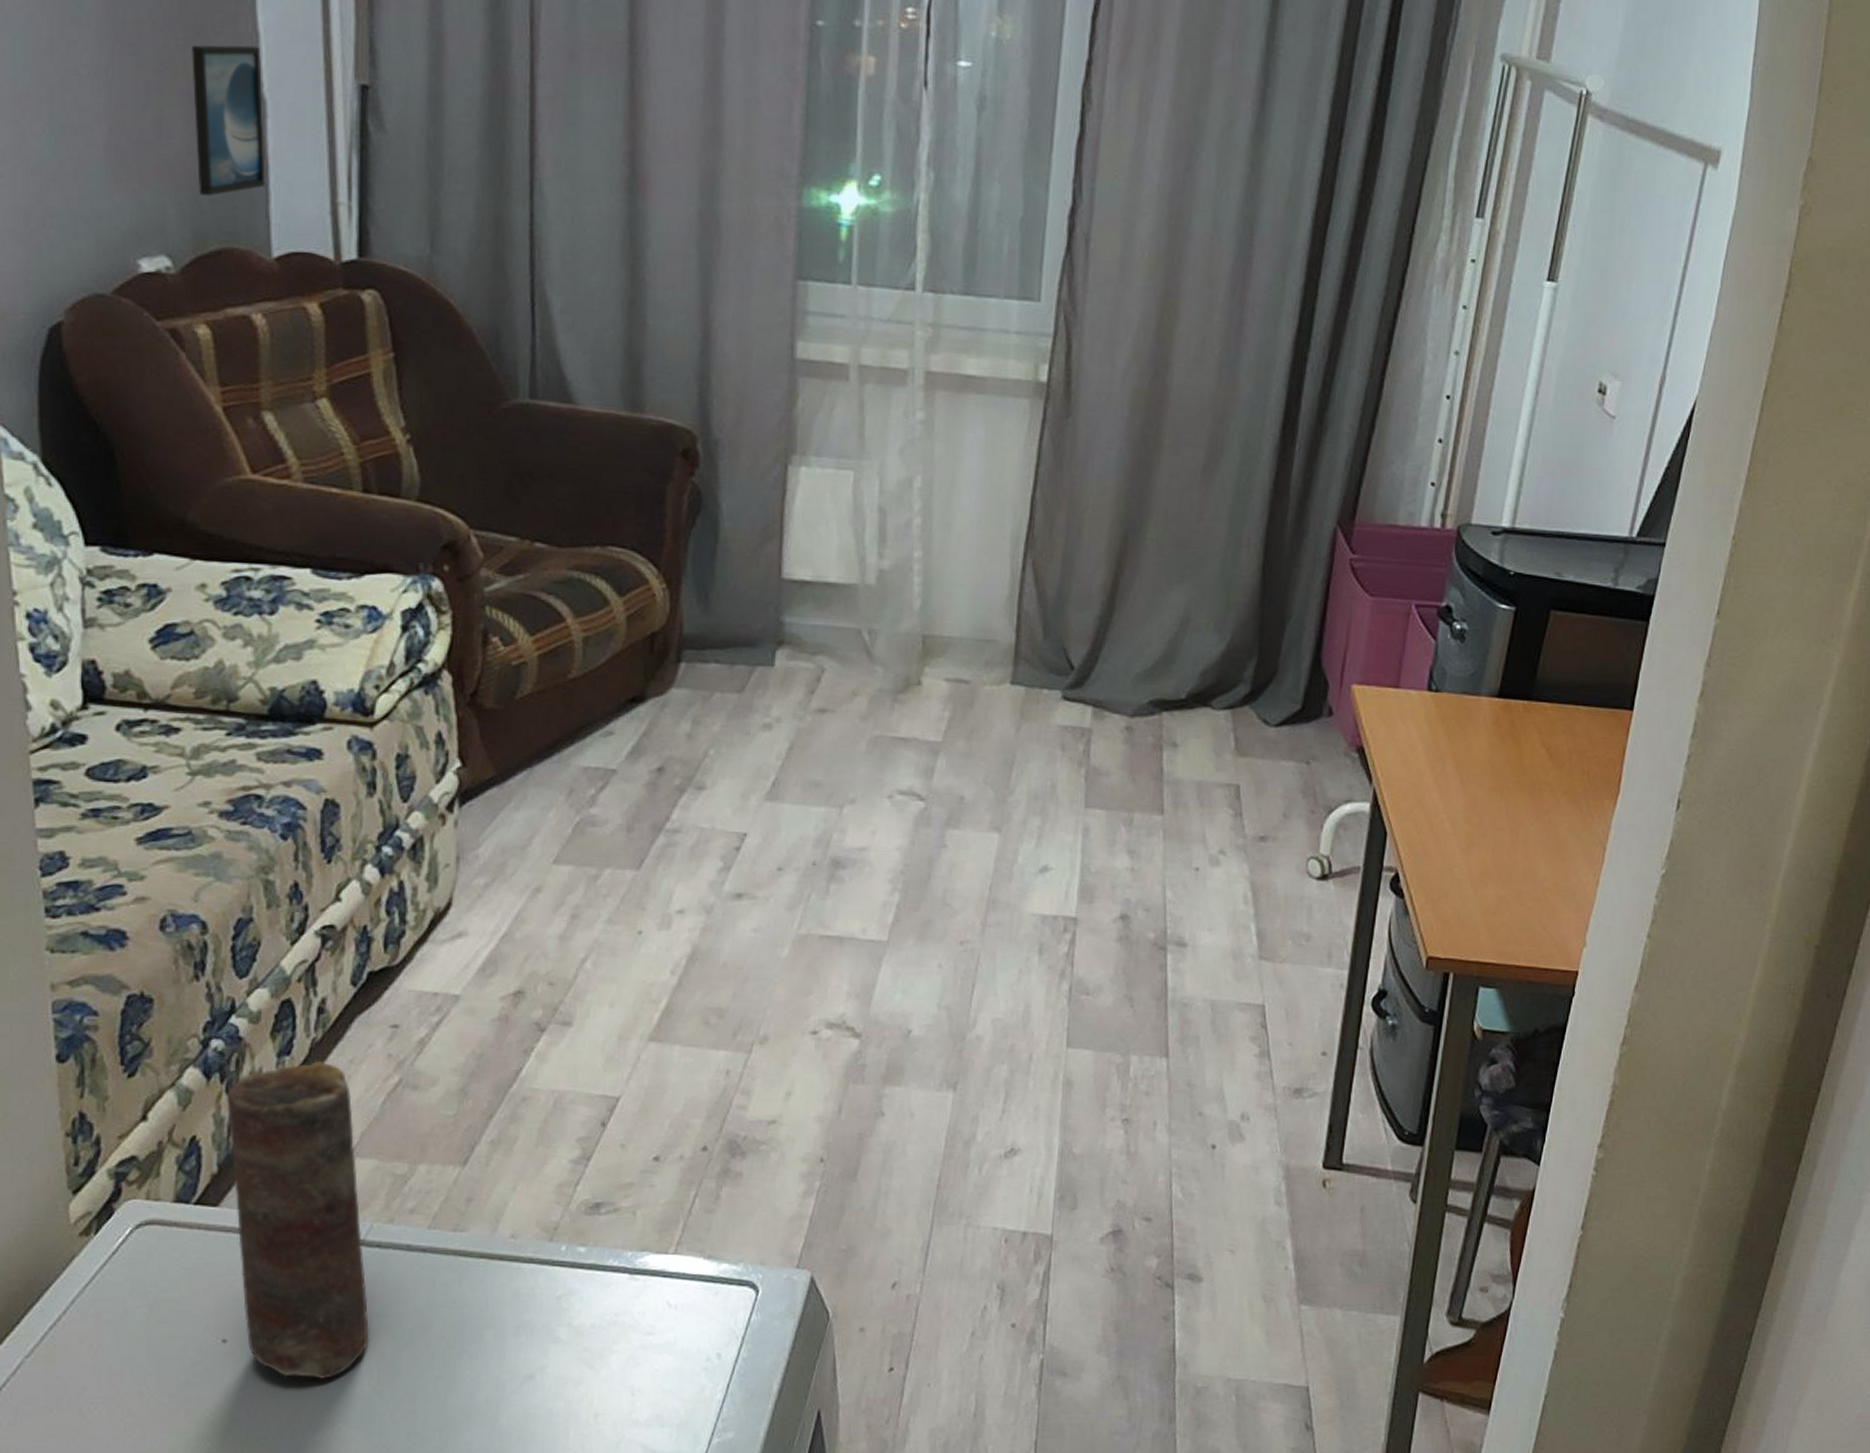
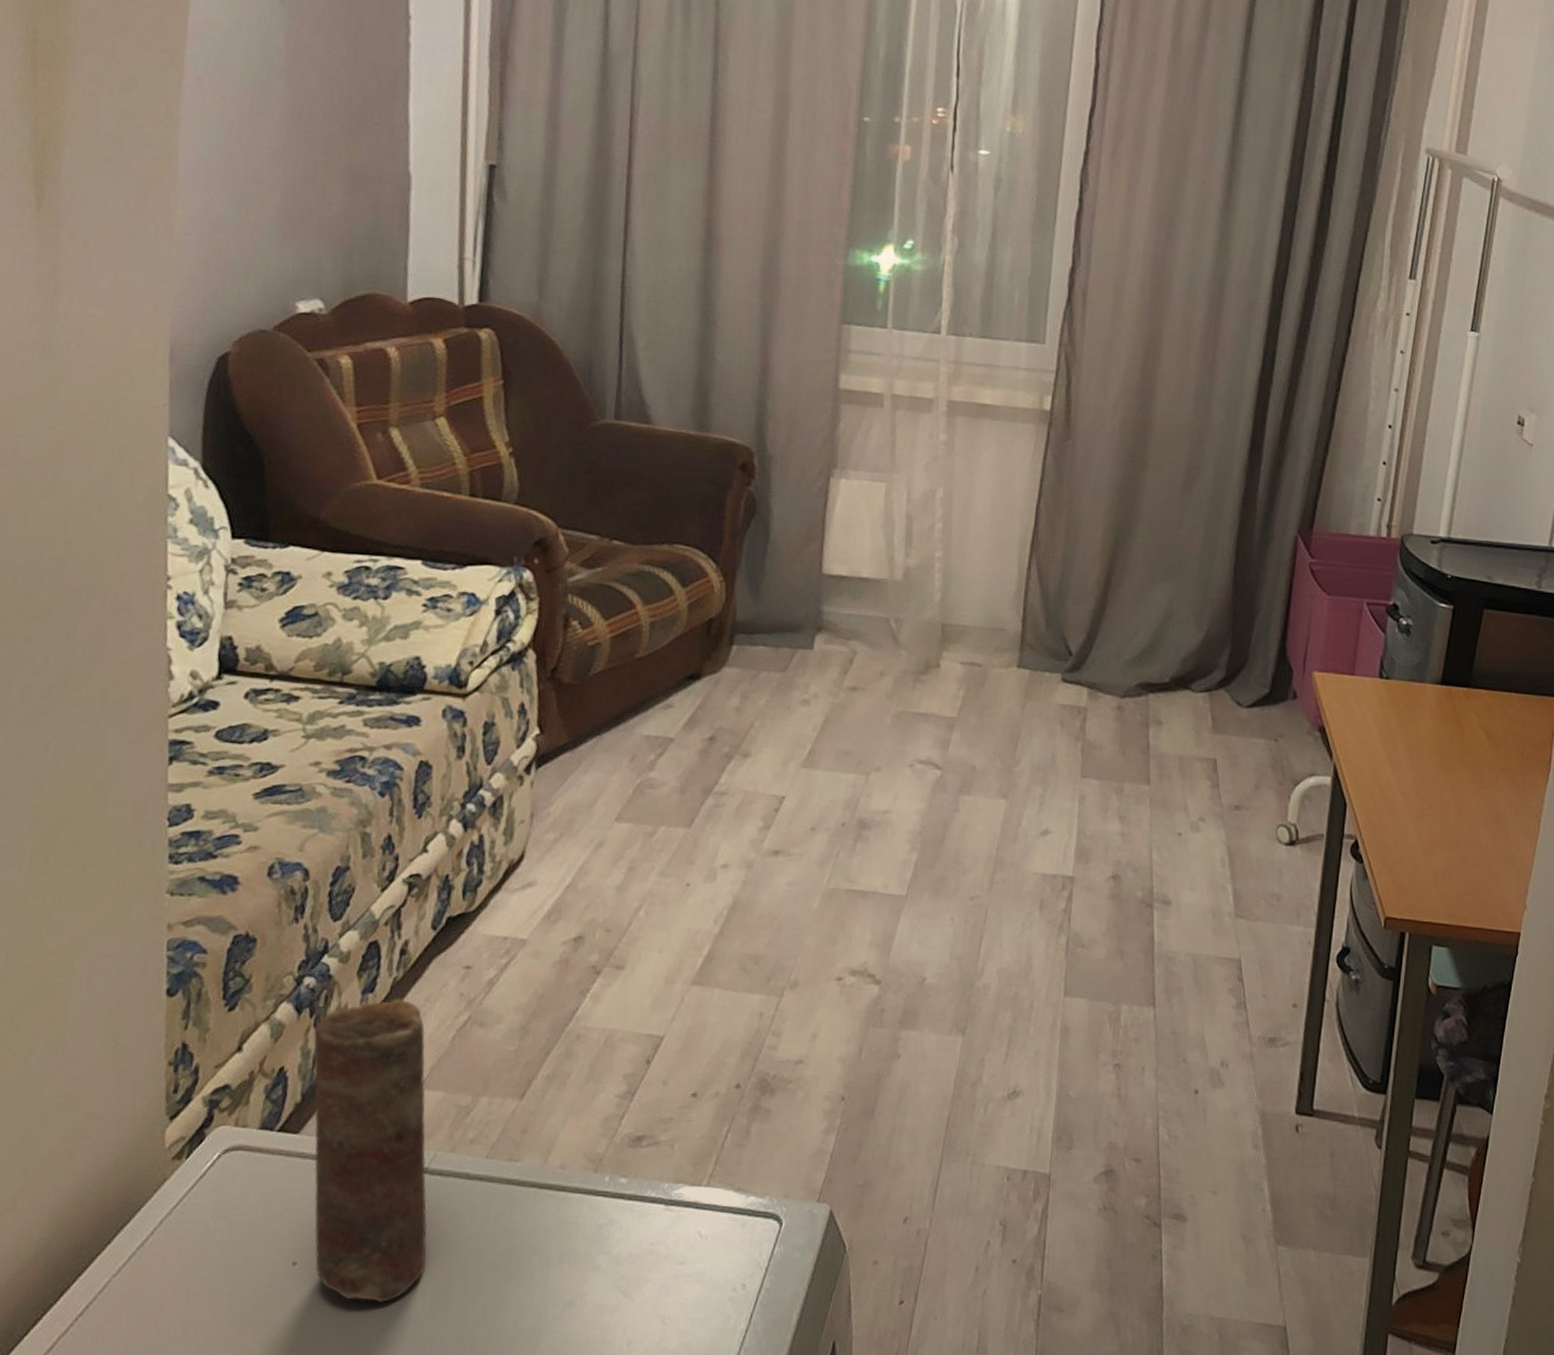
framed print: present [192,45,266,197] -> none [350,132,410,252]

